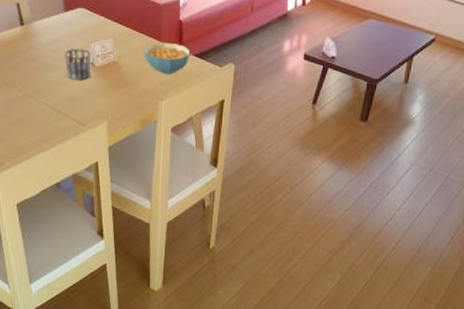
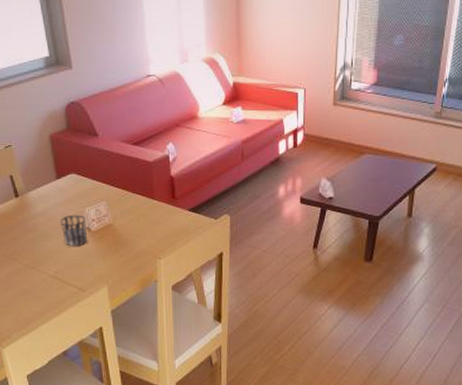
cereal bowl: present [143,42,190,75] -> none [137,200,184,233]

